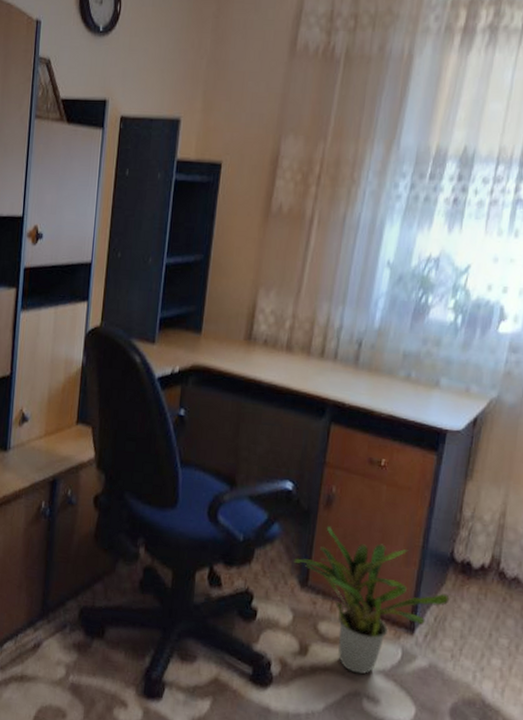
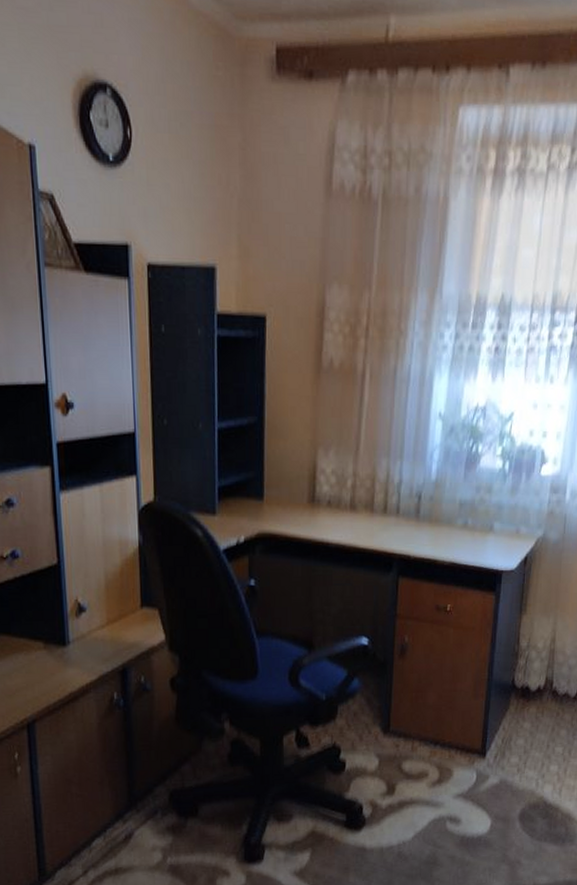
potted plant: present [293,525,450,675] -> none [375,673,514,801]

